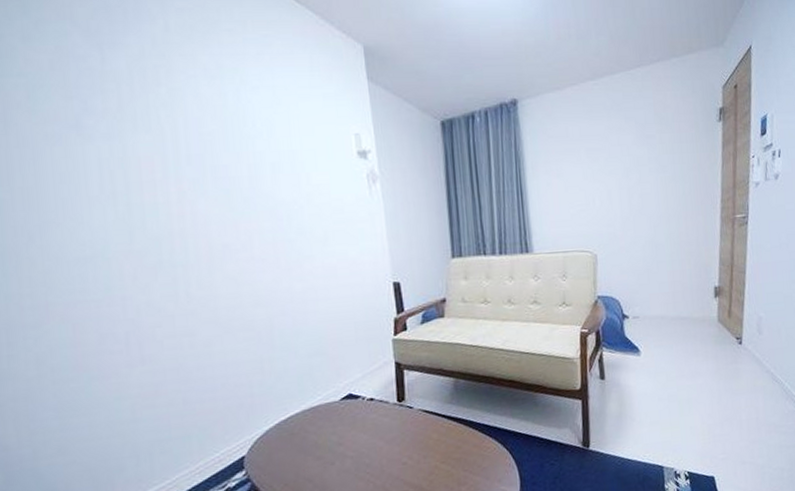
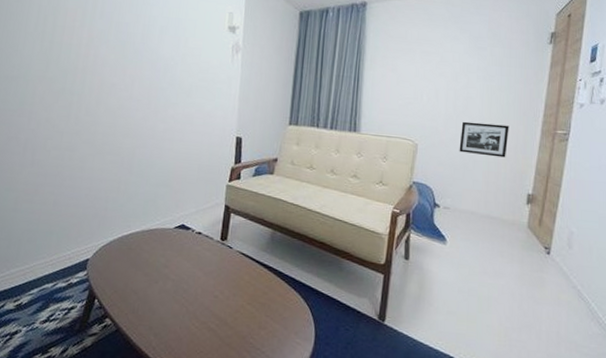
picture frame: none [640,218,689,256] -> present [459,121,509,158]

